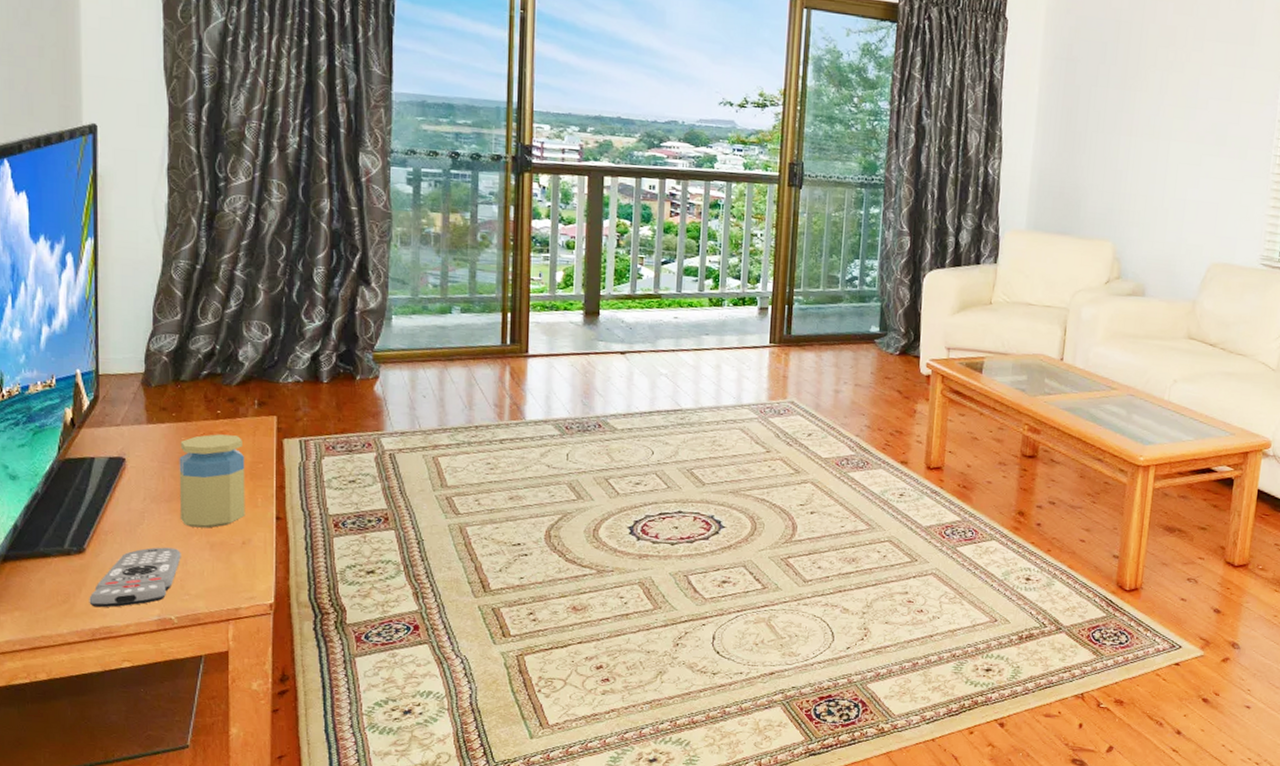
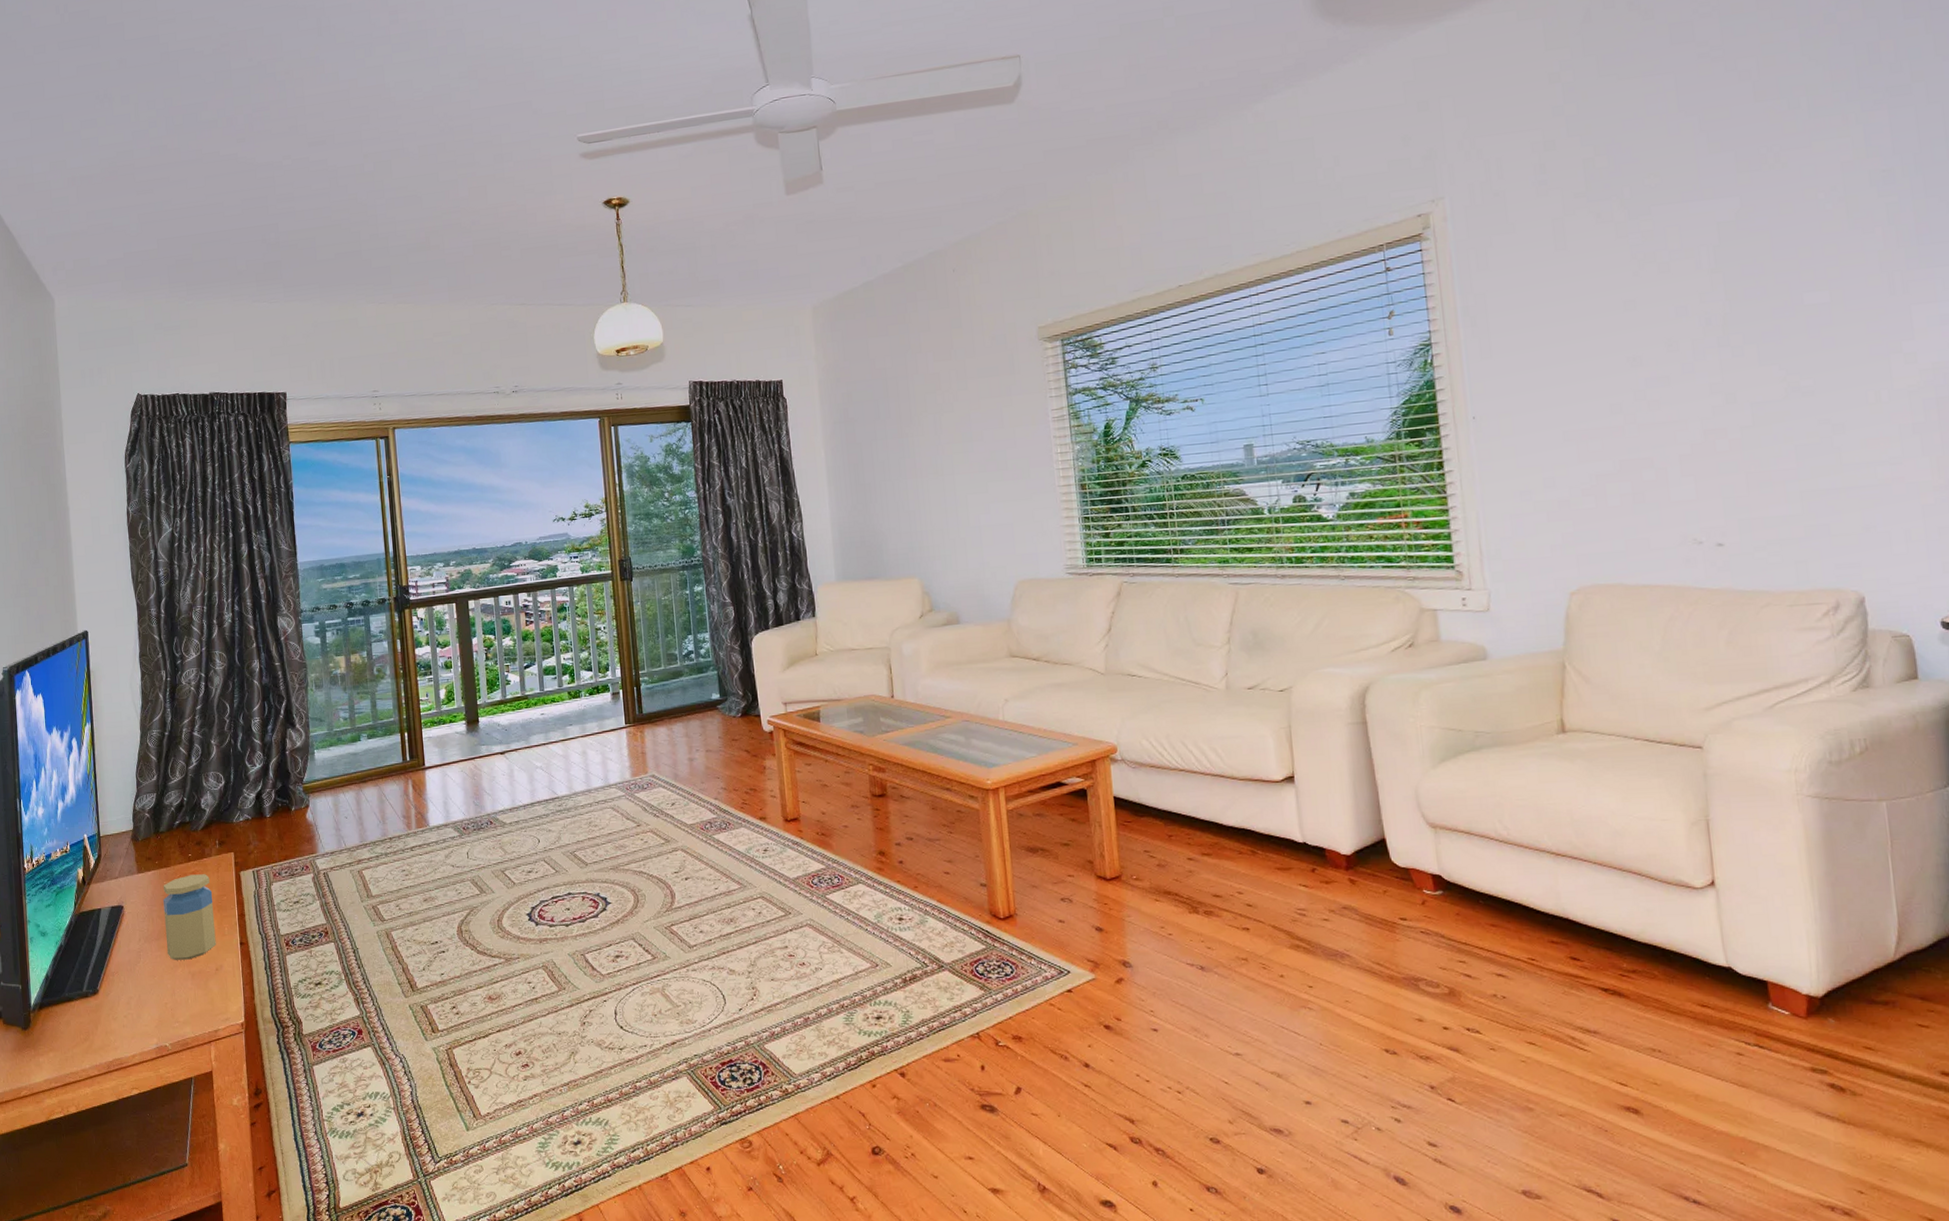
remote control: present [89,547,181,608] -> none [103,981,170,1042]

